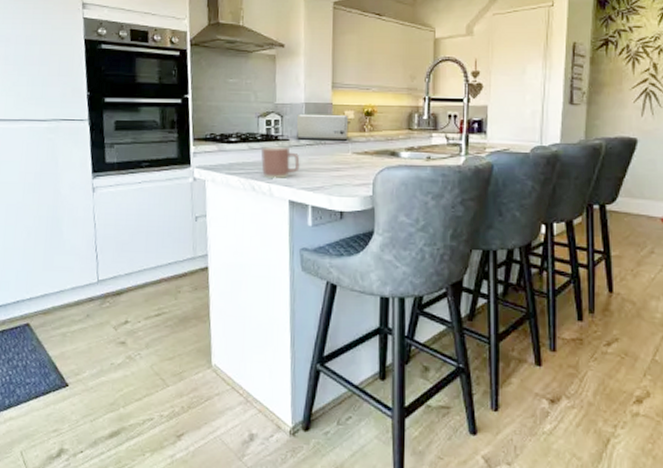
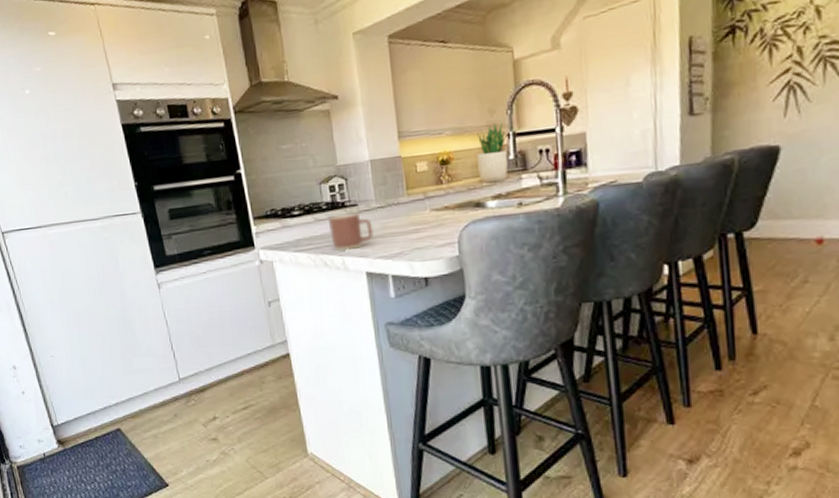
toaster: present [296,113,350,142] -> none [362,166,424,203]
planter: none [397,87,423,137] -> present [477,122,509,184]

